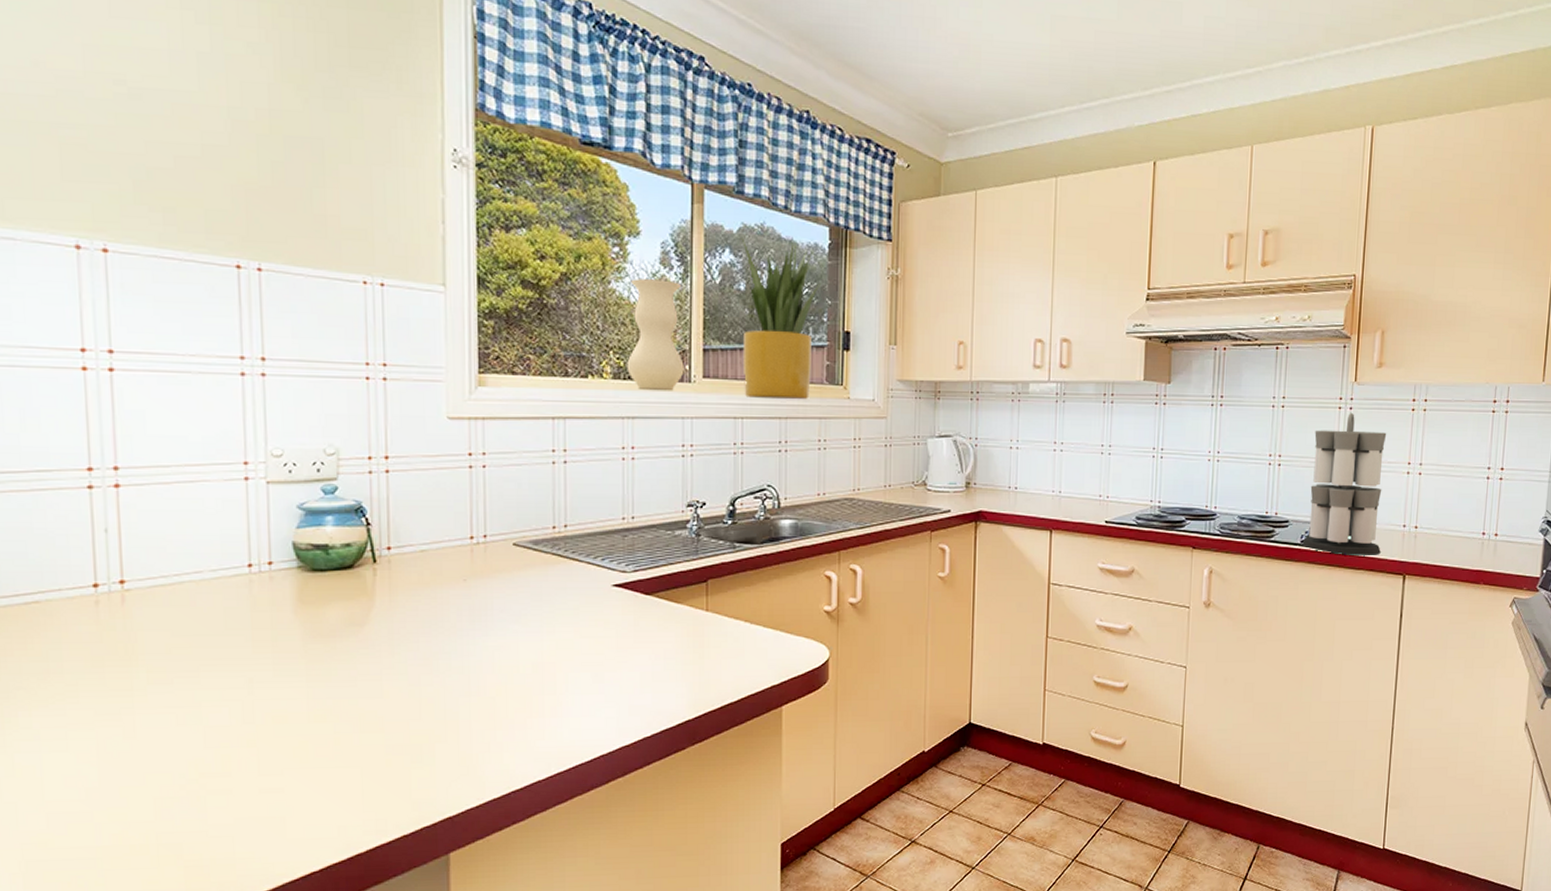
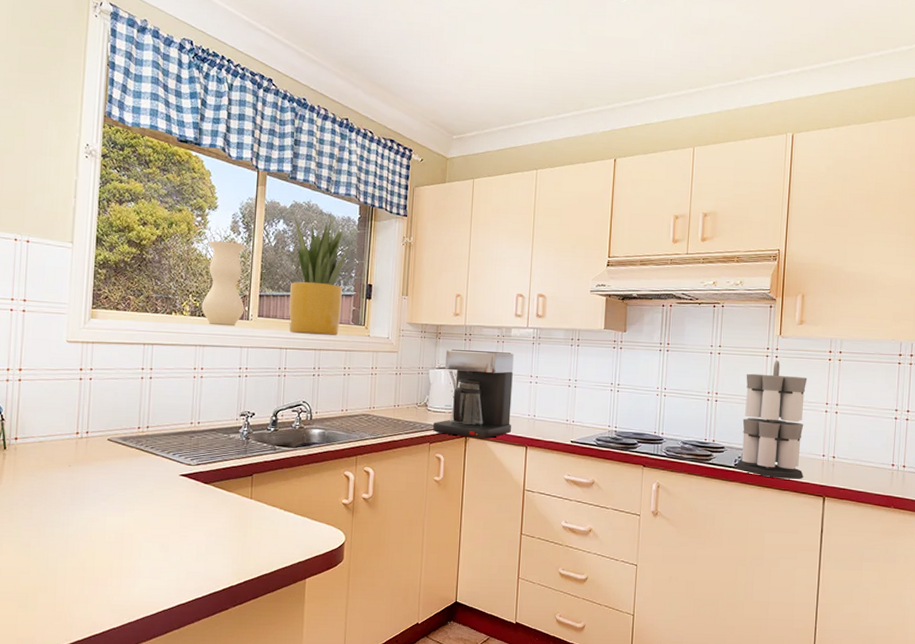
coffee maker: none [934,411,1033,524] -> present [432,349,514,440]

